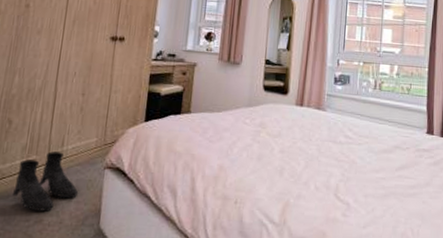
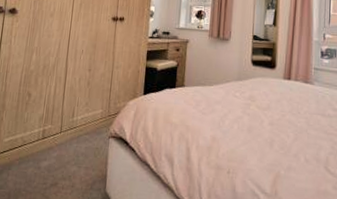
boots: present [12,151,79,212] -> none [32,121,88,176]

